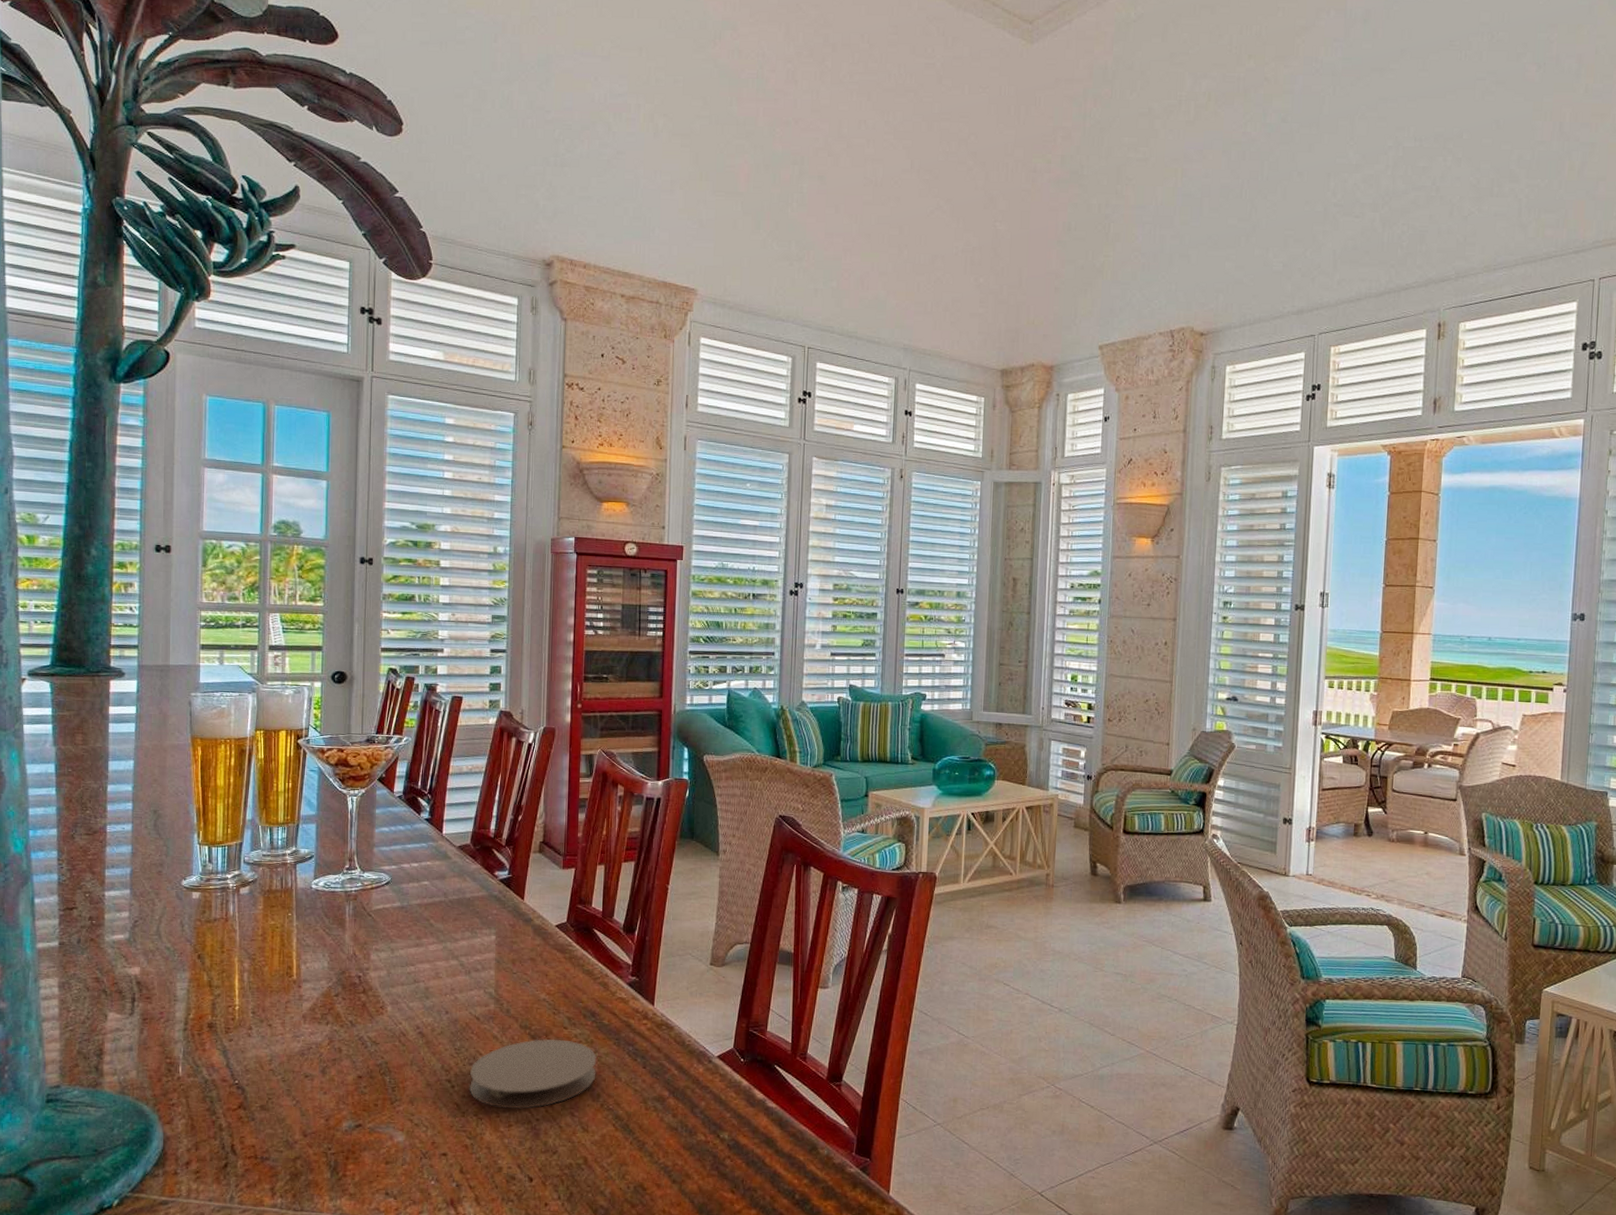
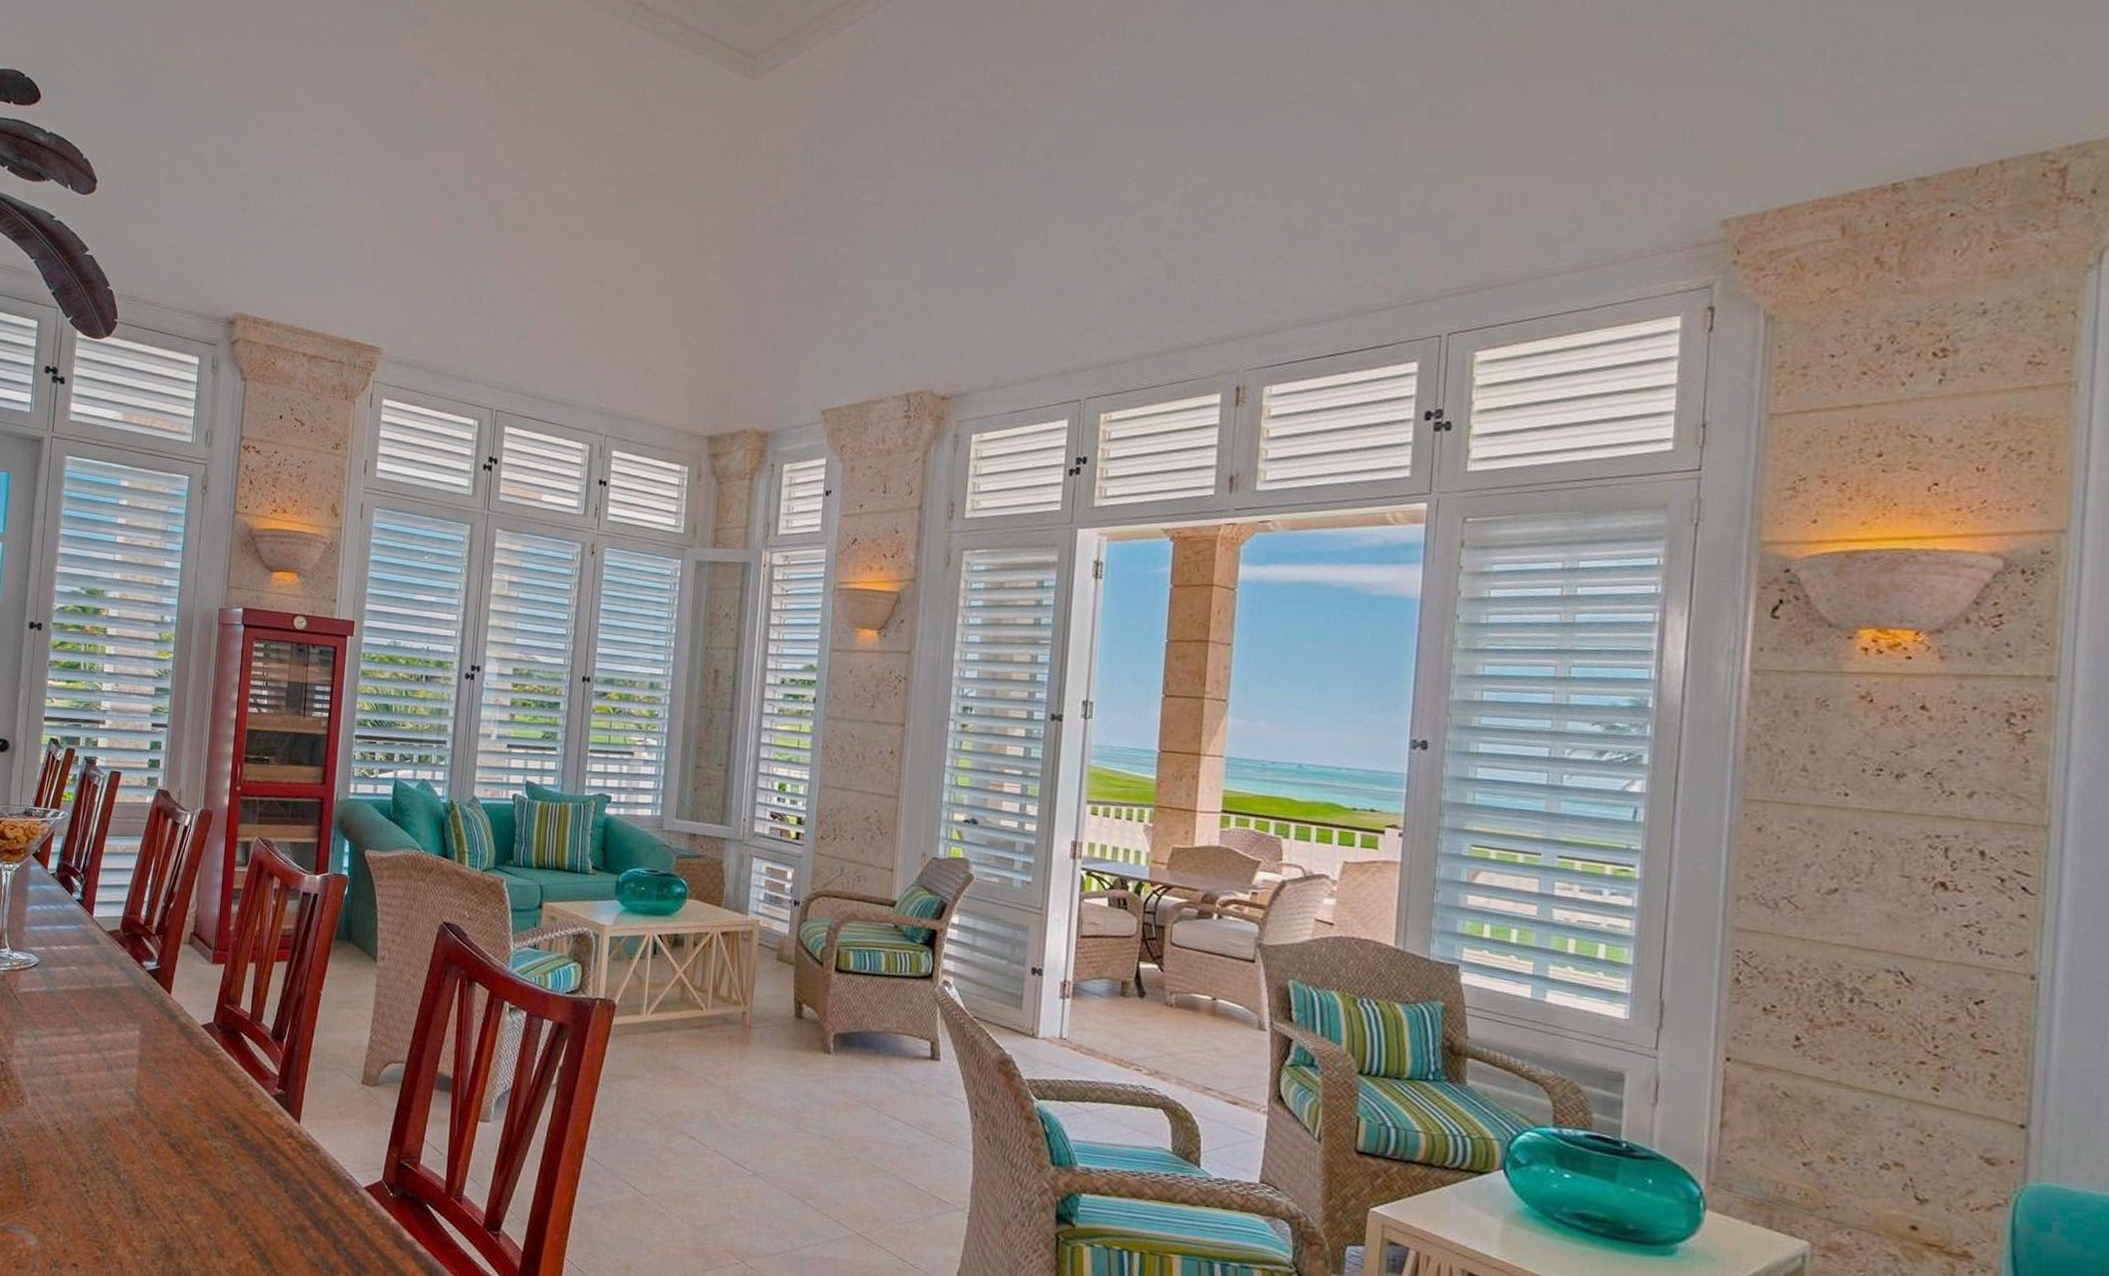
coaster: present [469,1038,597,1110] -> none [103,1148,237,1224]

